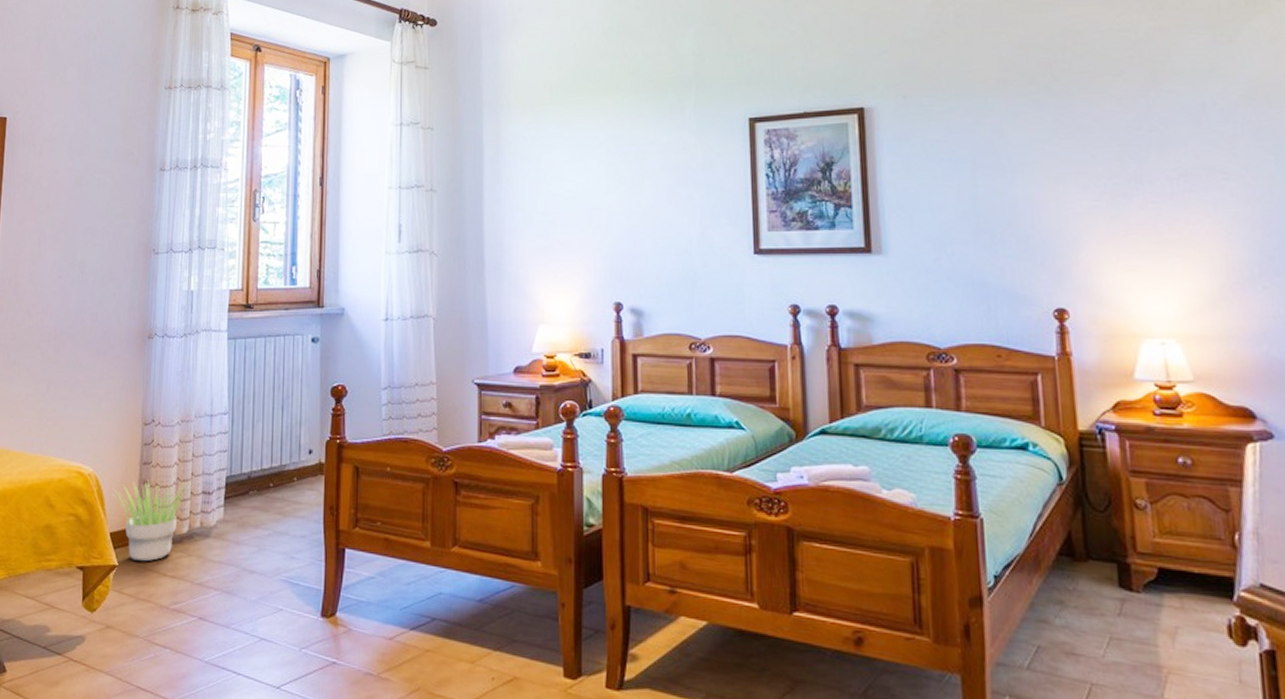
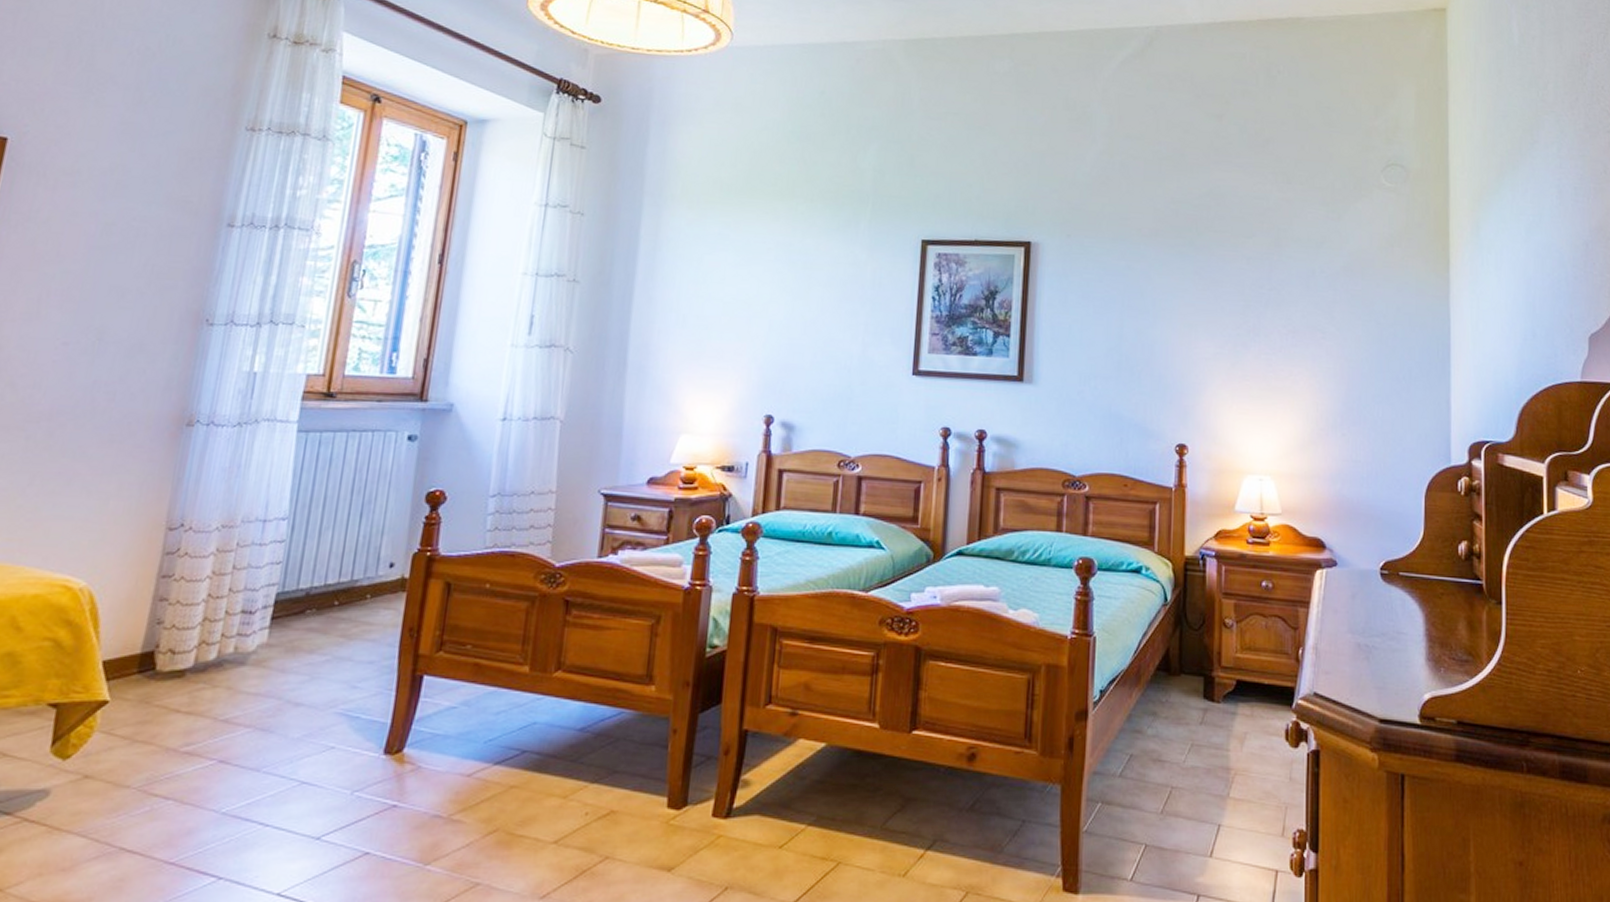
potted plant: present [112,480,190,562] -> none [112,596,224,696]

